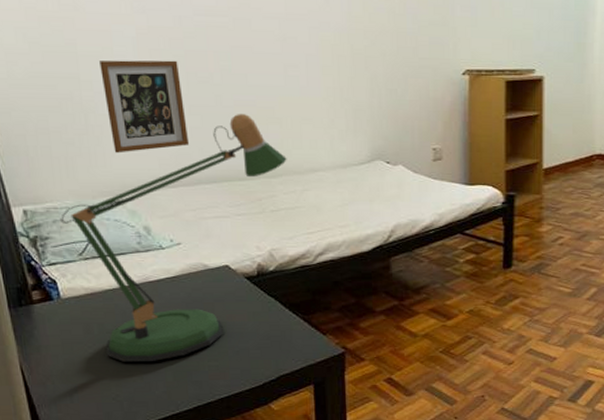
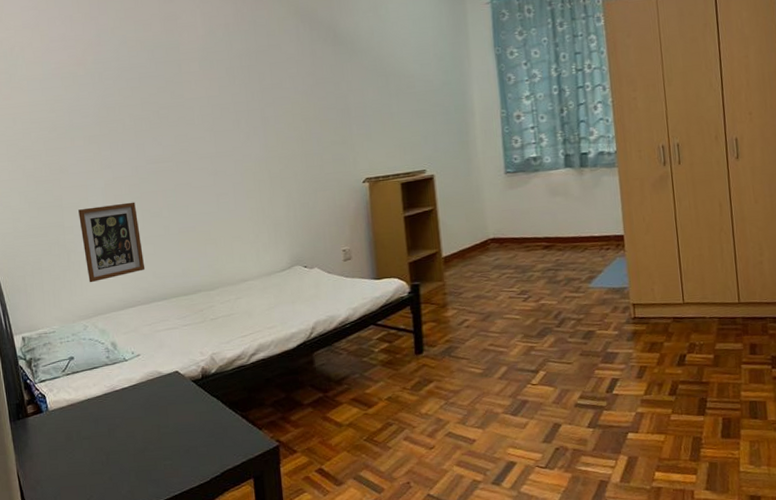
desk lamp: present [61,114,287,362] -> none [49,239,222,465]

